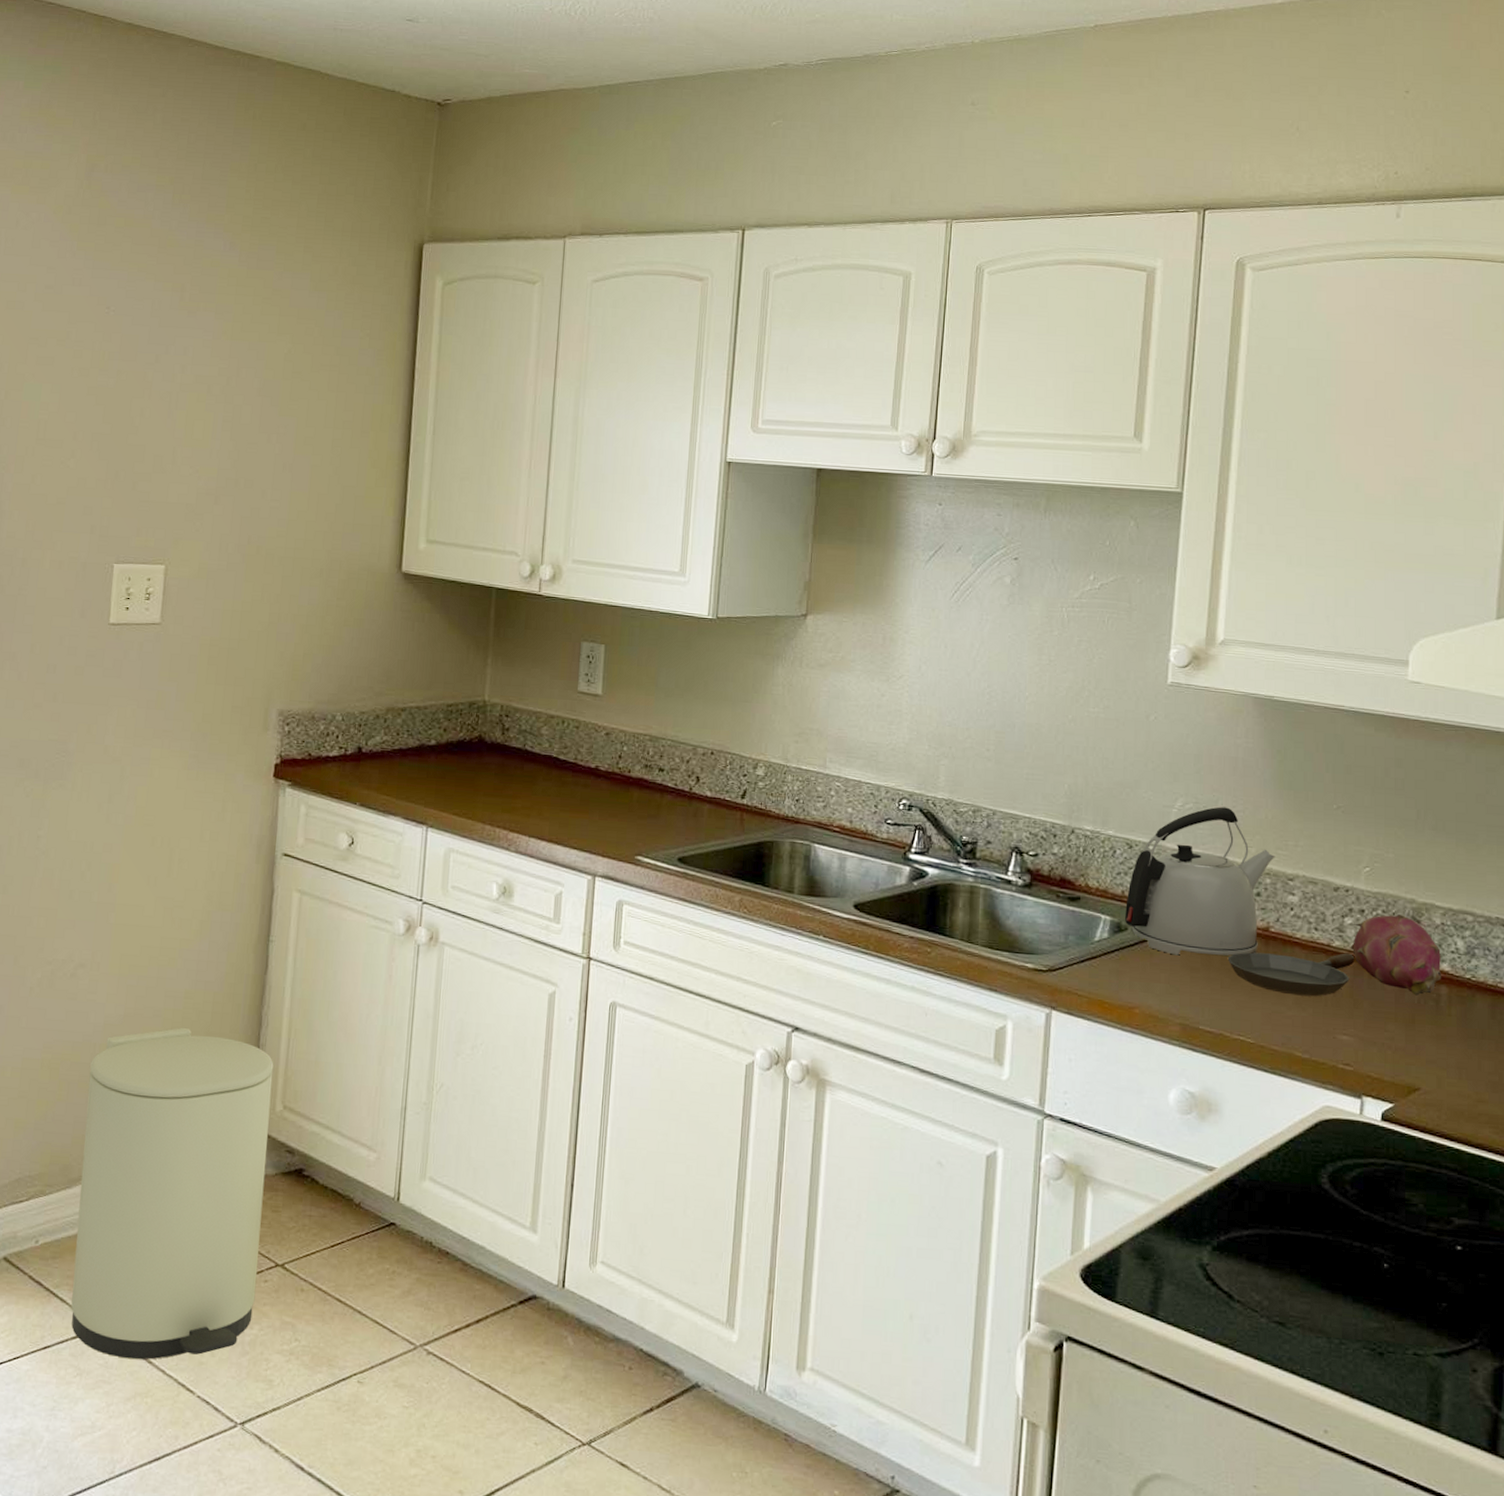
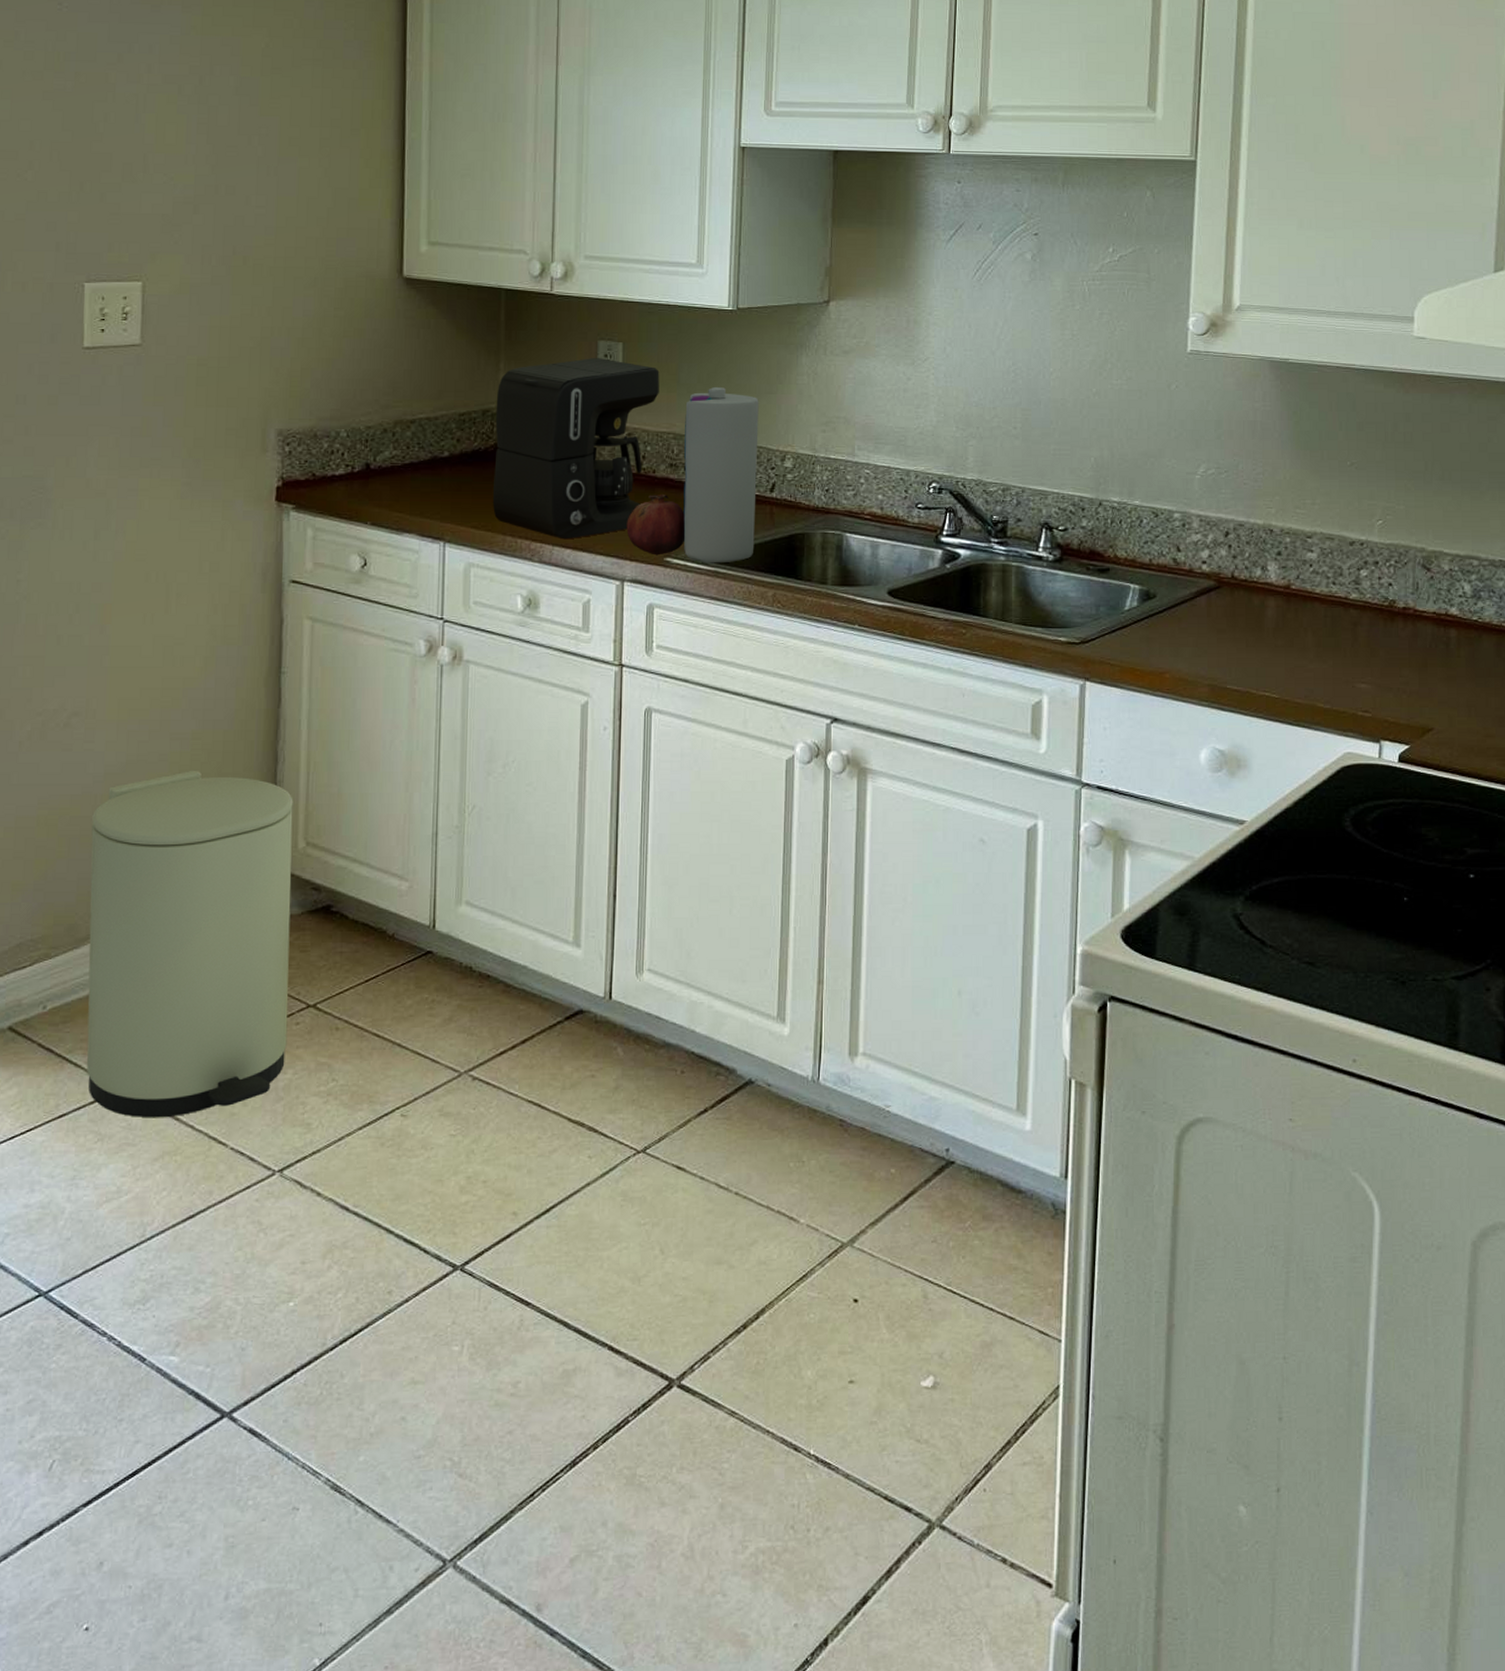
coffee maker: none [474,658,639,832] -> present [492,358,660,540]
fruit: none [600,793,657,854] -> present [626,495,686,556]
paper towel holder: none [655,693,734,866] -> present [683,387,759,564]
kettle: present [1125,806,1275,956] -> none [1153,470,1294,619]
frying pan: present [1227,952,1355,997] -> none [1251,604,1371,649]
fruit: present [1350,914,1442,996] -> none [1366,564,1451,640]

